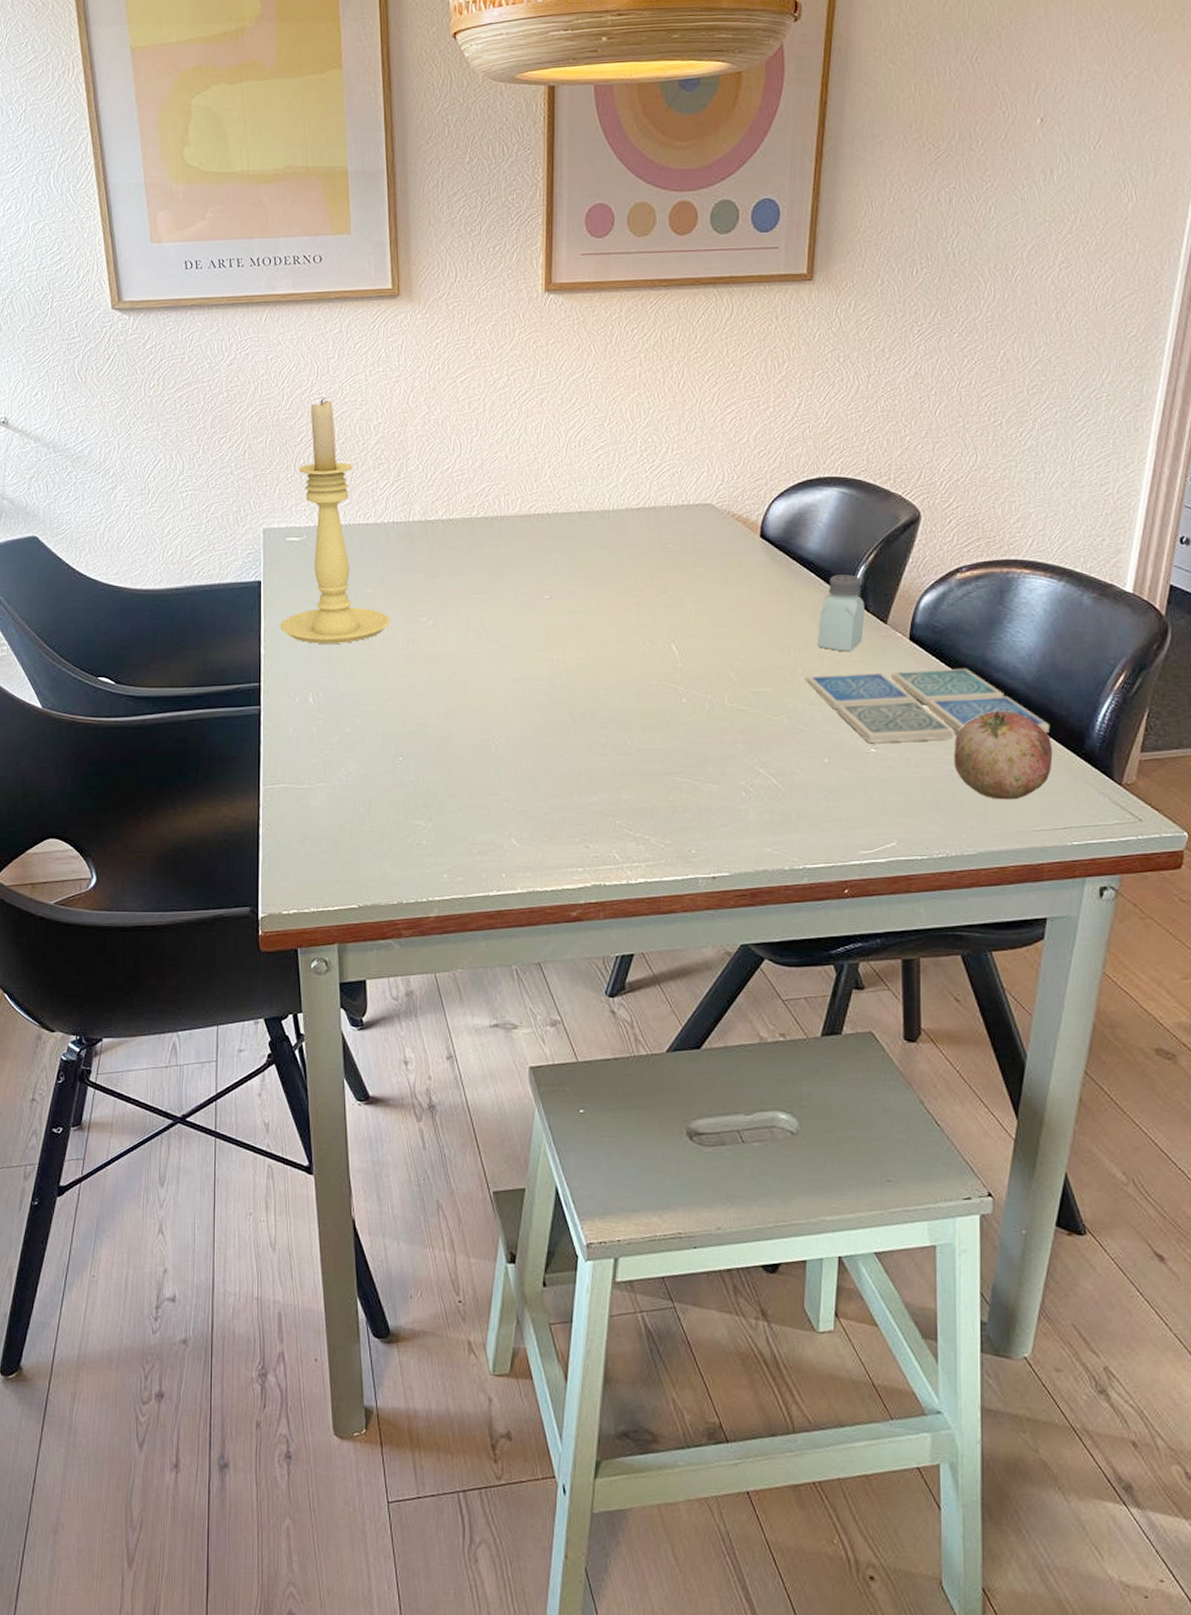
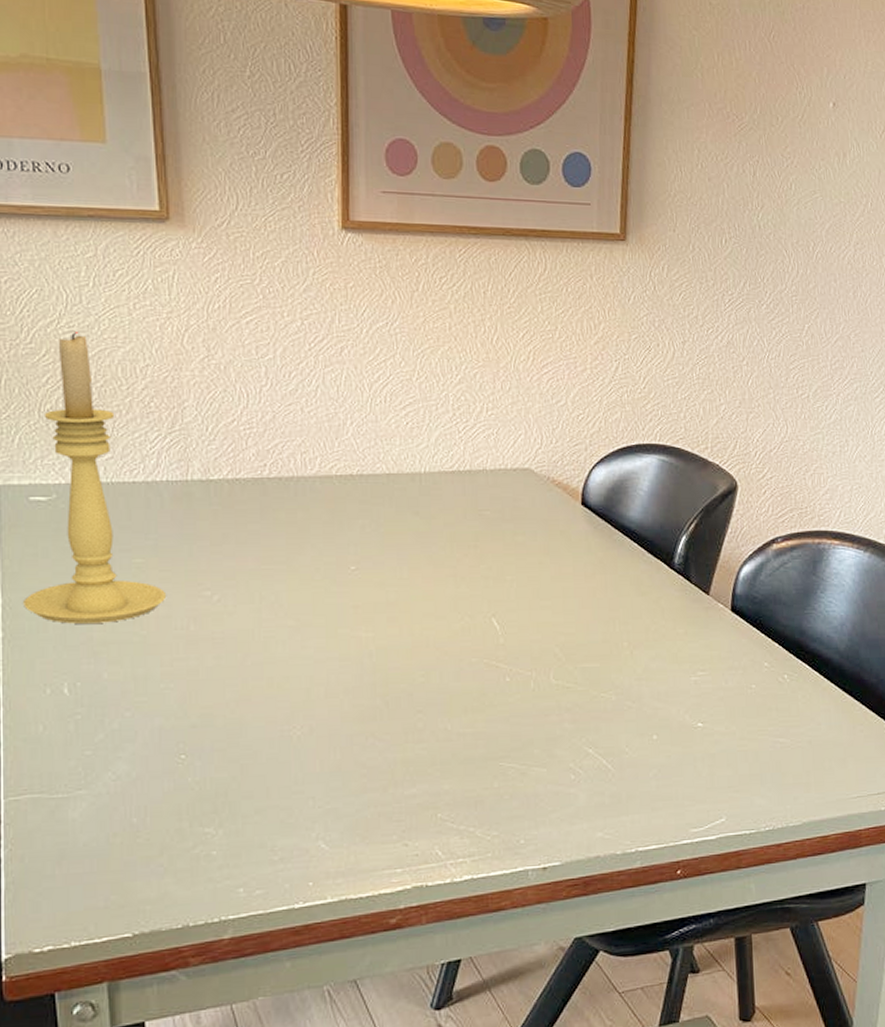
drink coaster: present [807,668,1051,742] -> none [633,638,863,717]
saltshaker: present [817,575,865,652] -> none [642,545,688,624]
fruit: present [953,709,1053,800] -> none [776,679,866,769]

